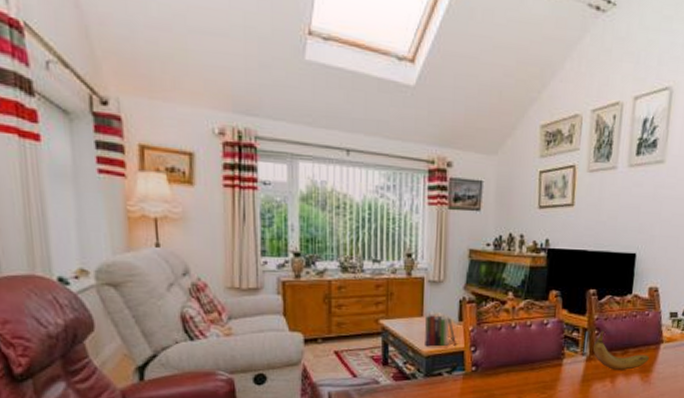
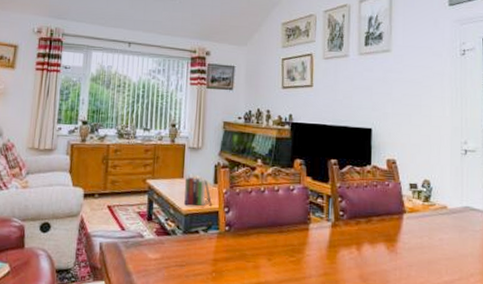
fruit: present [593,330,649,371] -> none [337,198,393,239]

